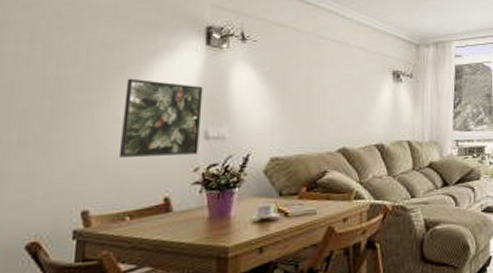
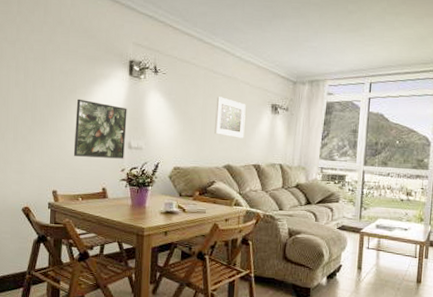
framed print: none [324,66,362,114] -> present [215,97,246,138]

